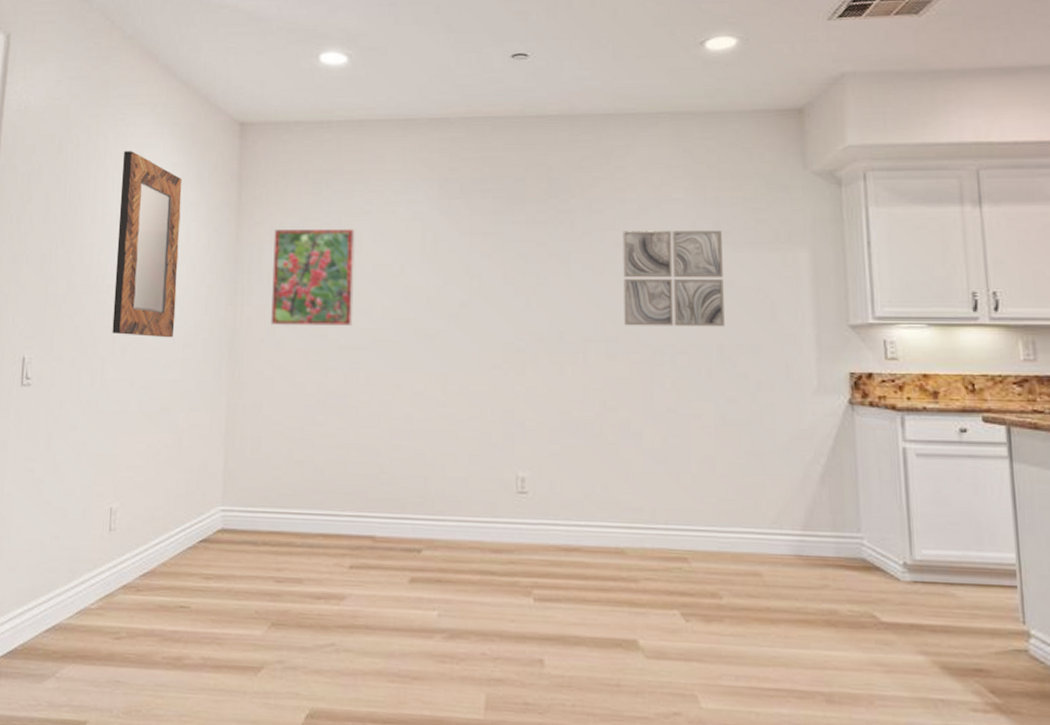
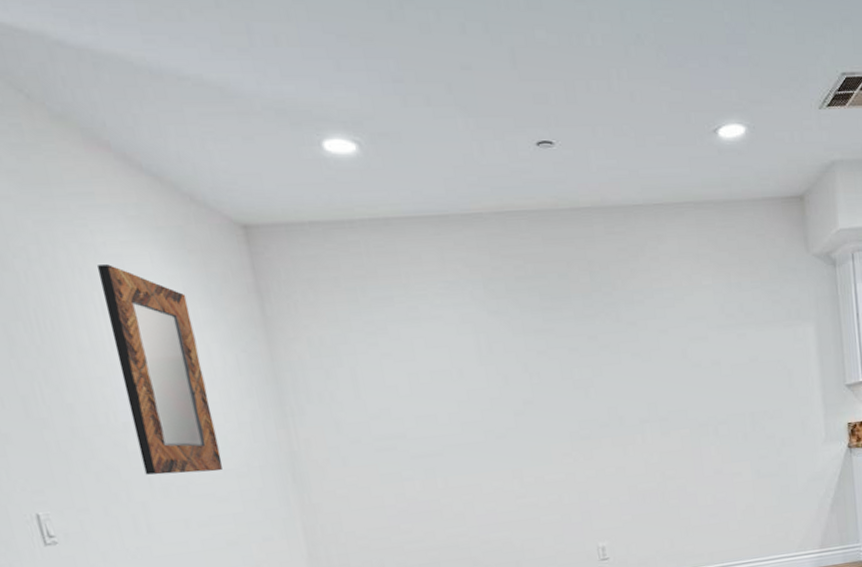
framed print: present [271,229,356,326] -> none [313,337,420,444]
wall art: present [623,230,725,327] -> none [663,312,754,405]

